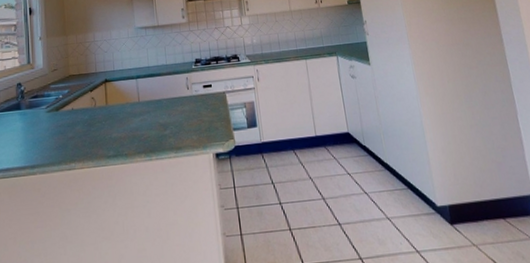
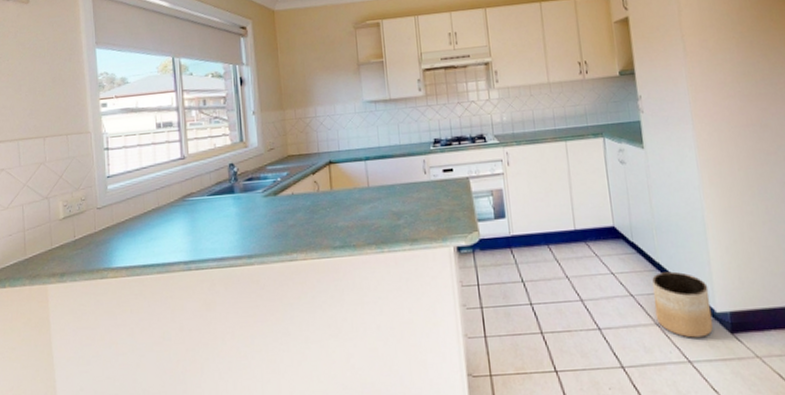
planter: none [382,170,436,230] -> present [652,271,714,338]

